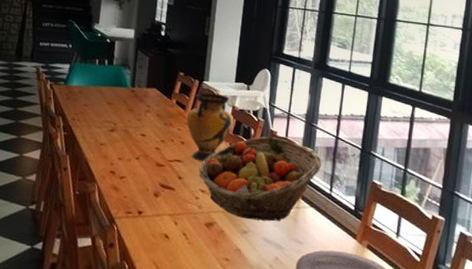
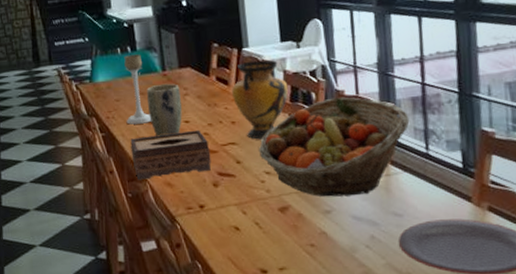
tissue box: none [87,141,158,182] -> present [130,129,212,180]
candle holder: none [89,67,116,130] -> present [124,54,152,125]
plant pot: none [111,98,144,145] -> present [147,84,182,137]

